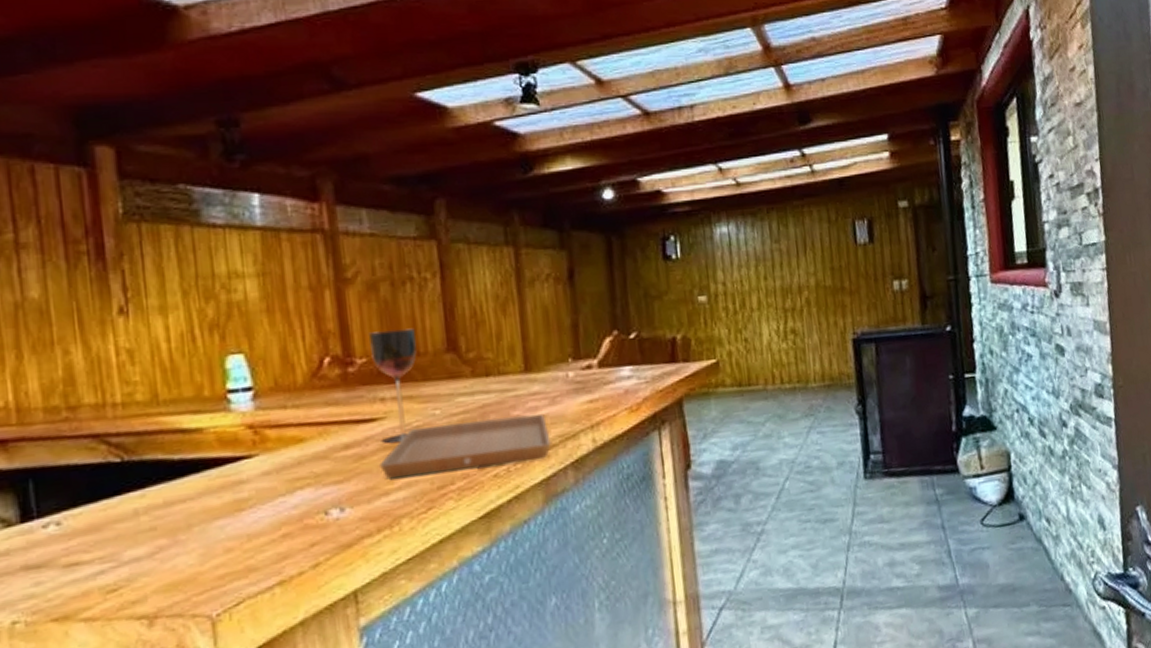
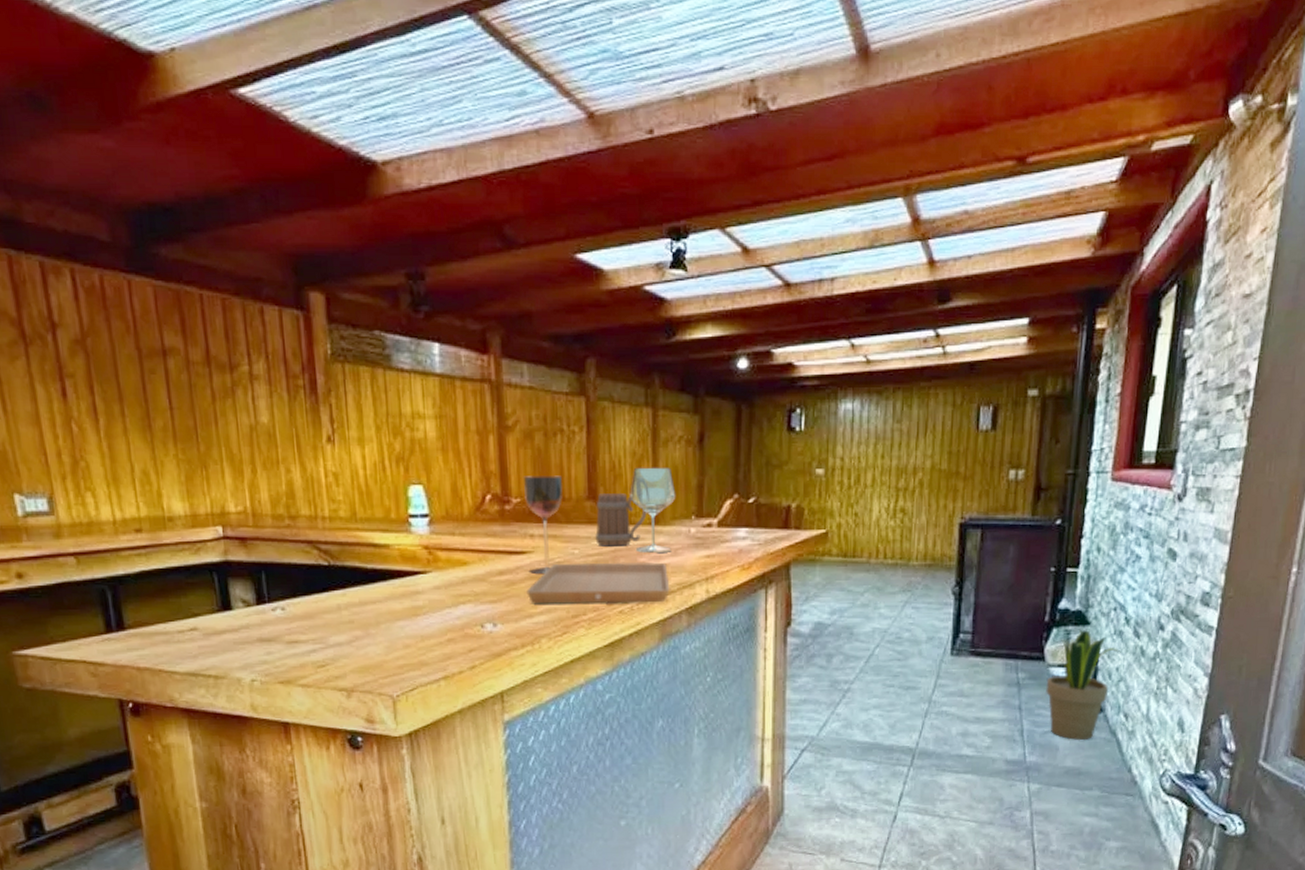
beer mug: none [458,341,517,403] -> present [595,493,647,547]
wine glass: none [495,309,549,406] -> present [629,467,676,553]
potted plant: none [964,434,1031,555] -> present [1045,629,1121,741]

